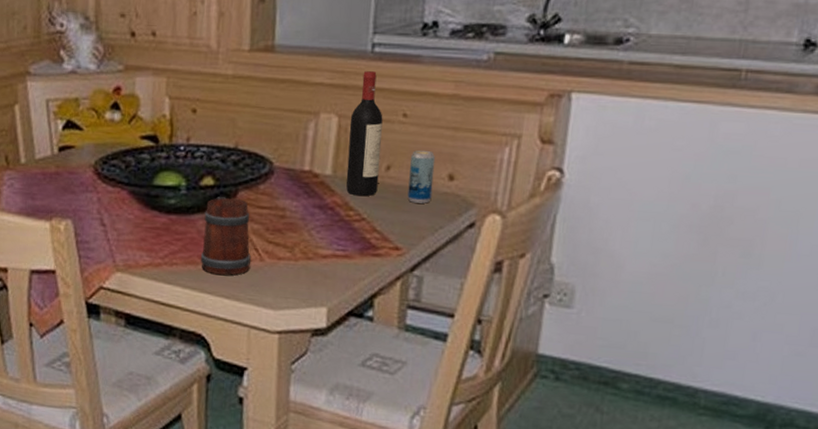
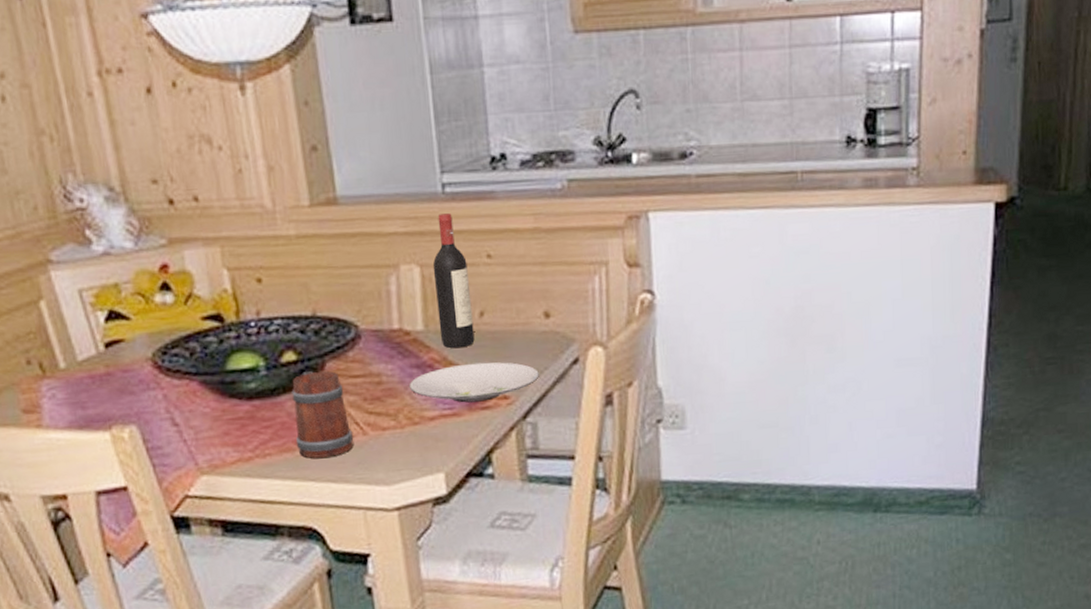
plate: none [308,211,434,249] -> present [409,362,539,403]
beverage can: present [407,150,436,204] -> none [503,290,531,347]

